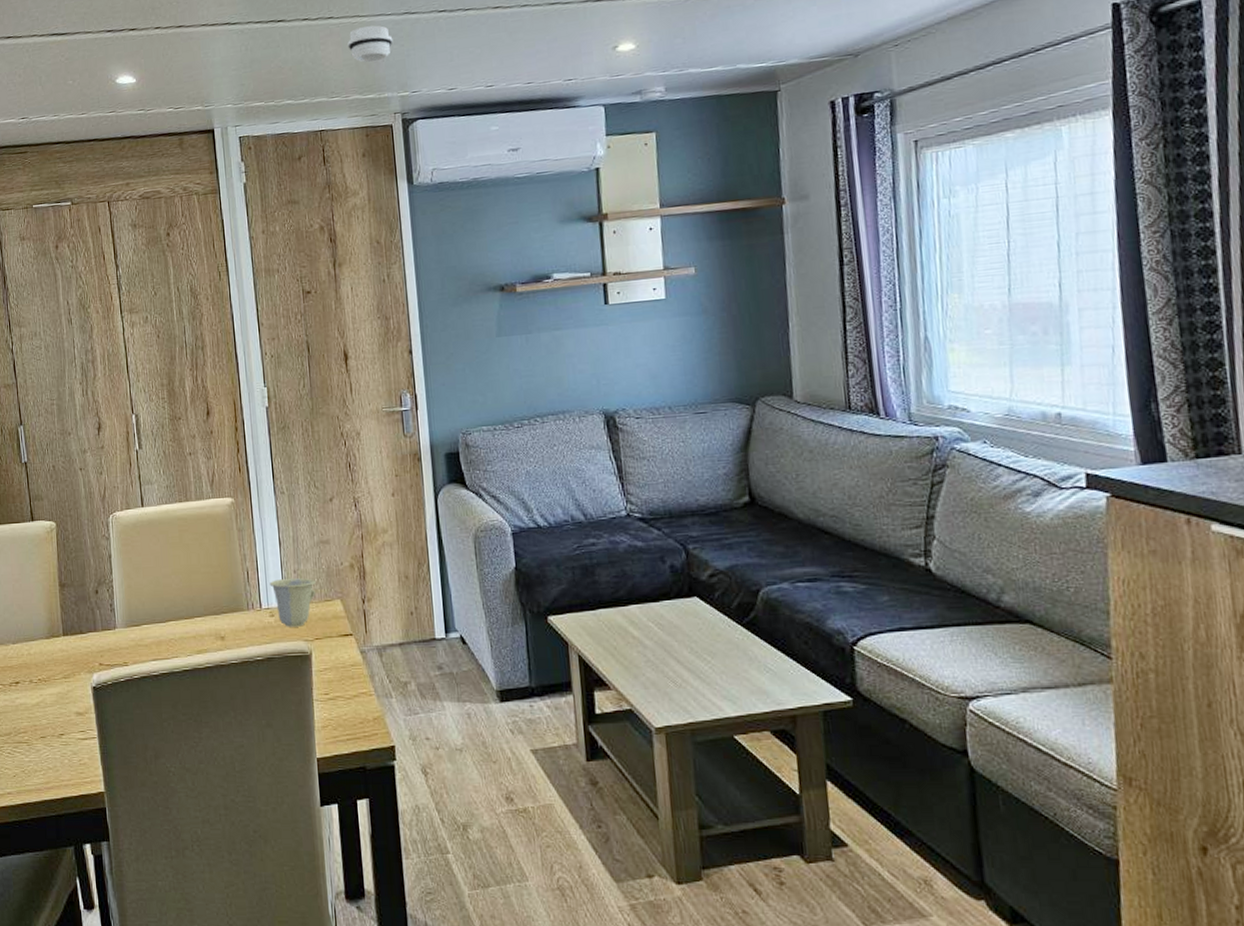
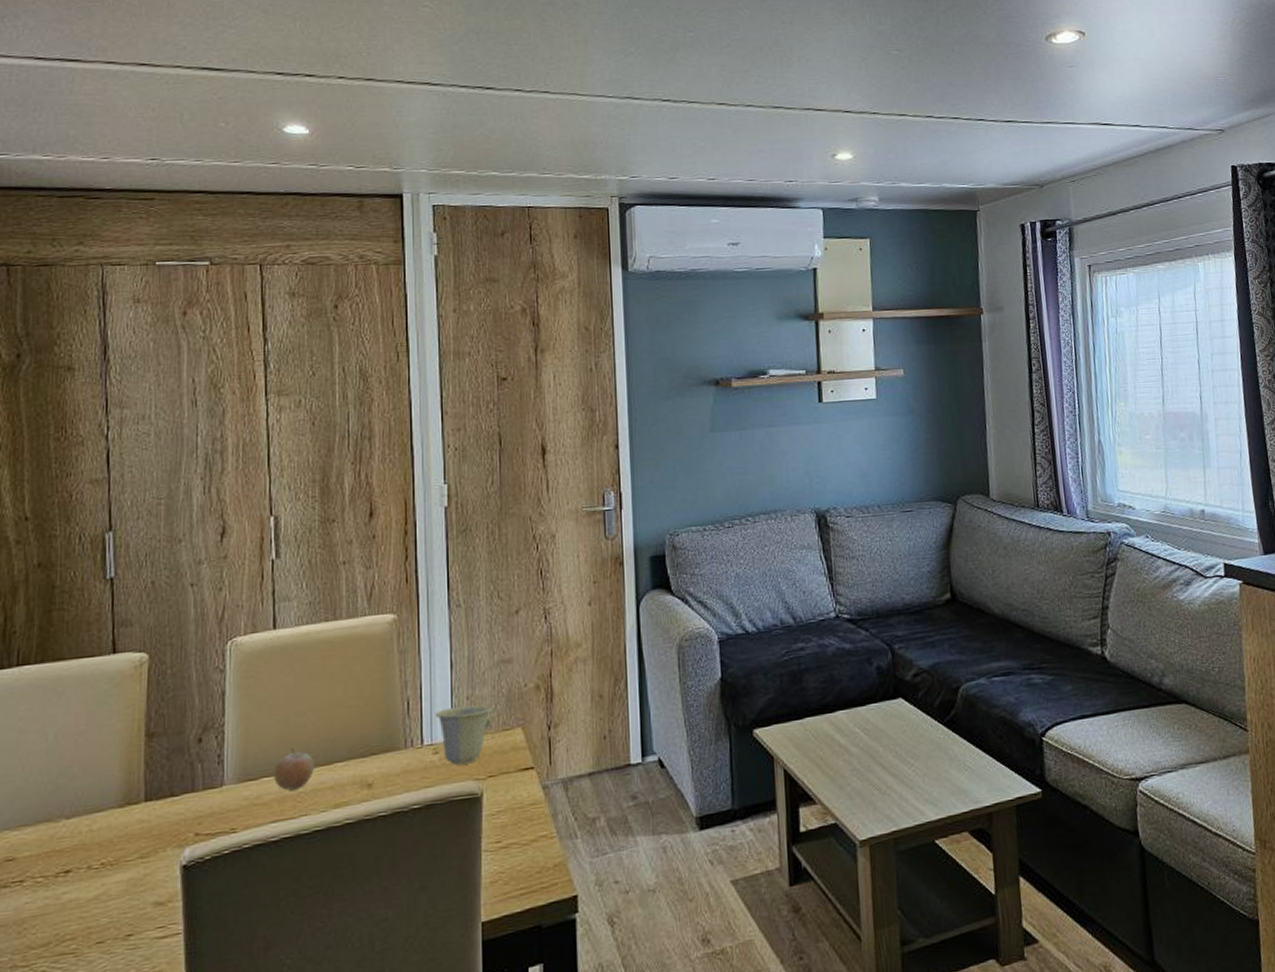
fruit: none [151,603,180,636] -> present [274,748,314,790]
smoke detector: present [347,25,393,63] -> none [564,106,613,143]

